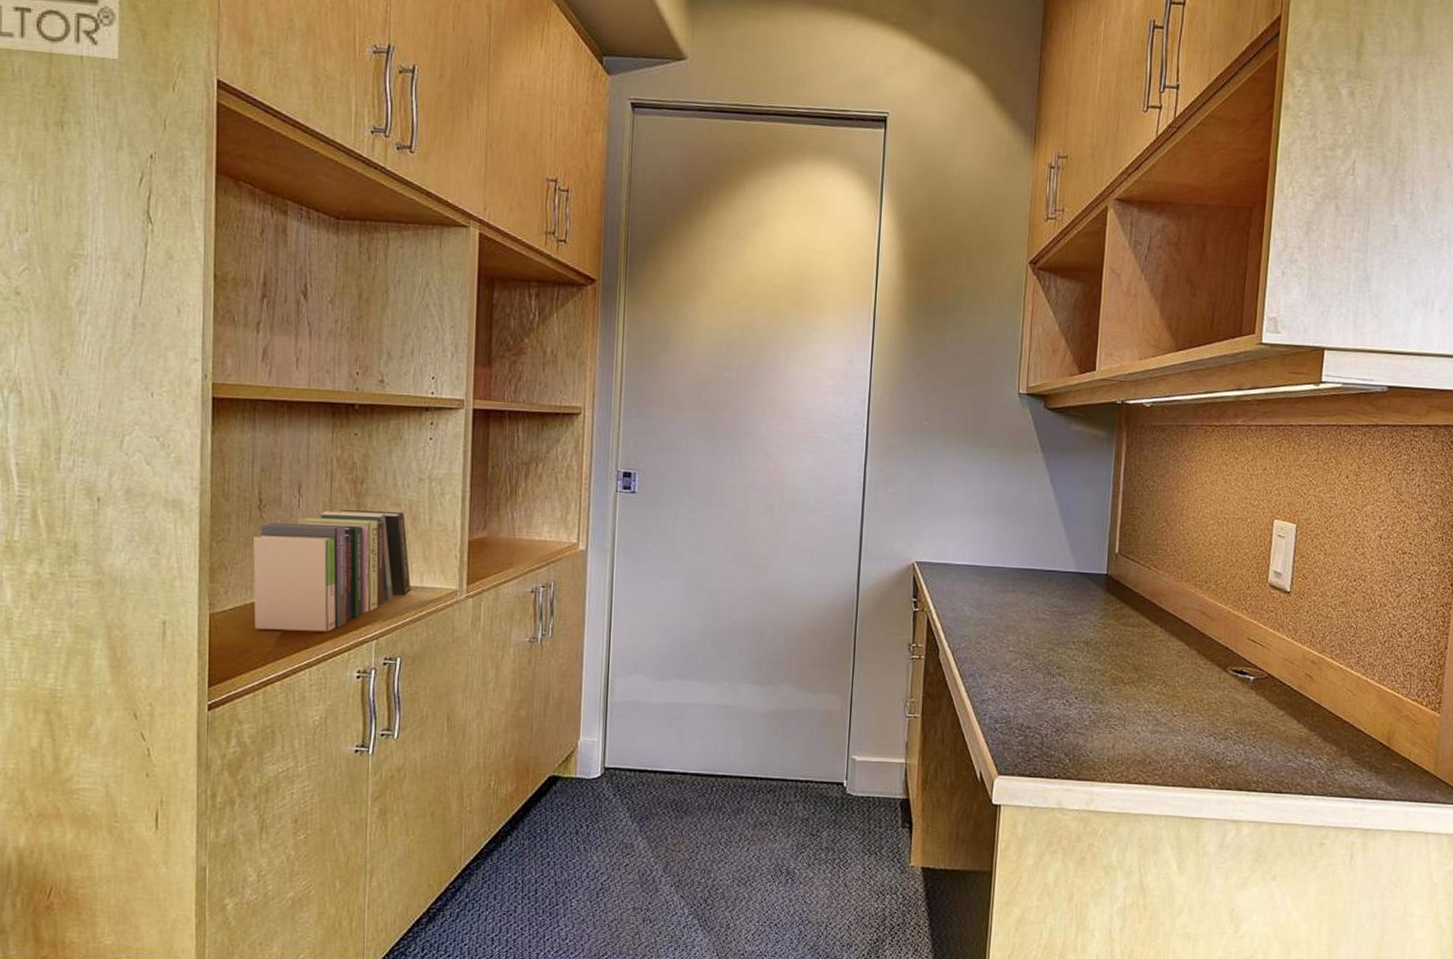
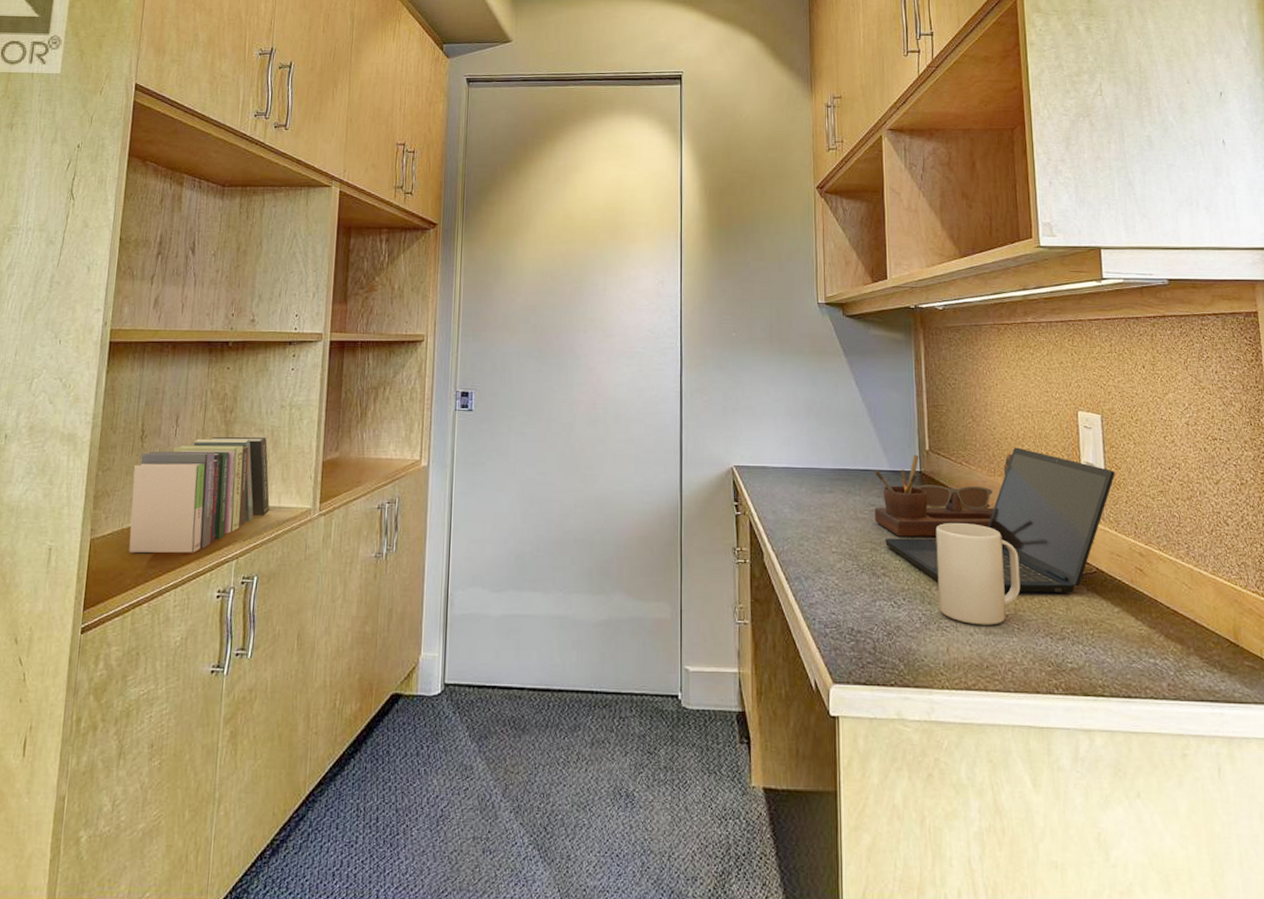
desk organizer: none [1055,557,1202,640] -> present [874,453,1012,537]
laptop: none [1063,553,1301,697] -> present [885,447,1115,593]
mug: none [1109,626,1195,725] -> present [935,523,1021,625]

